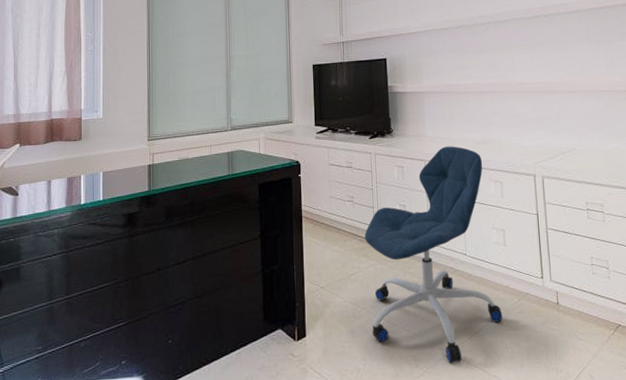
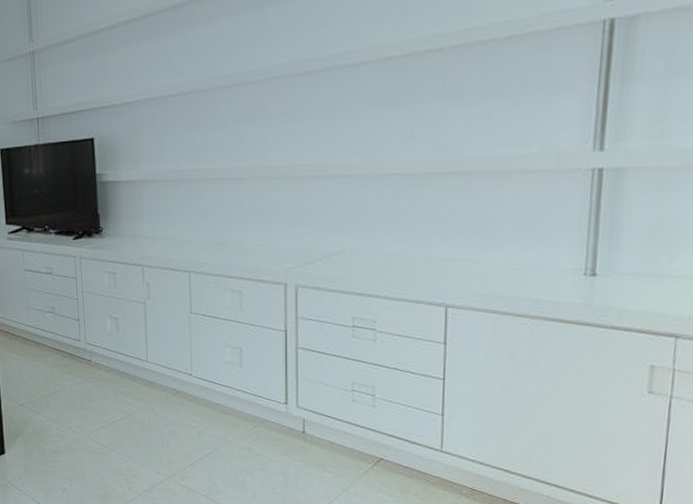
office chair: present [364,146,503,363] -> none [68,248,234,488]

